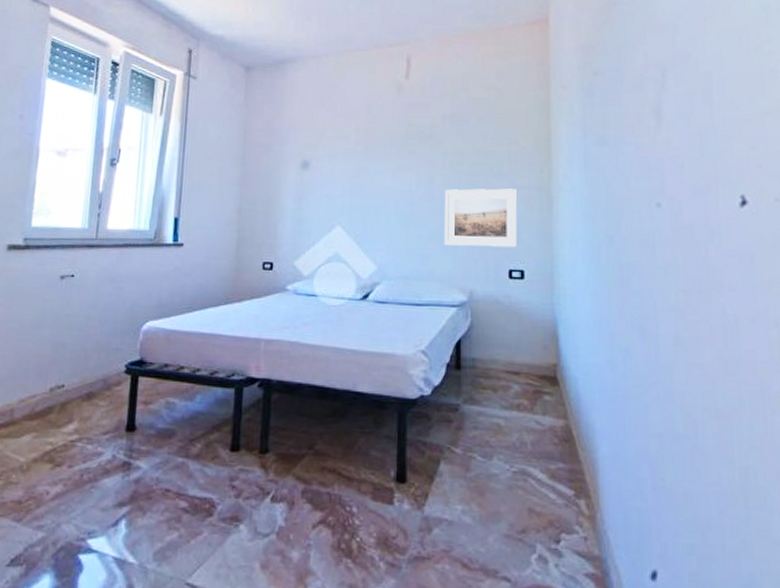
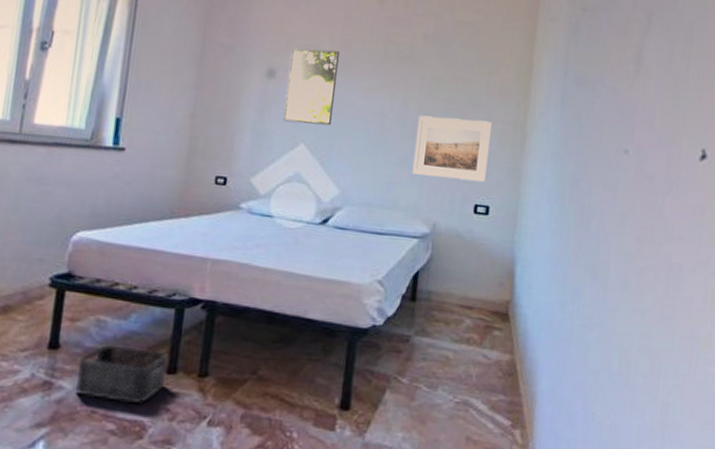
storage bin: none [151,425,230,482] -> present [76,344,168,404]
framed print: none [319,138,365,207] -> present [283,48,339,126]

